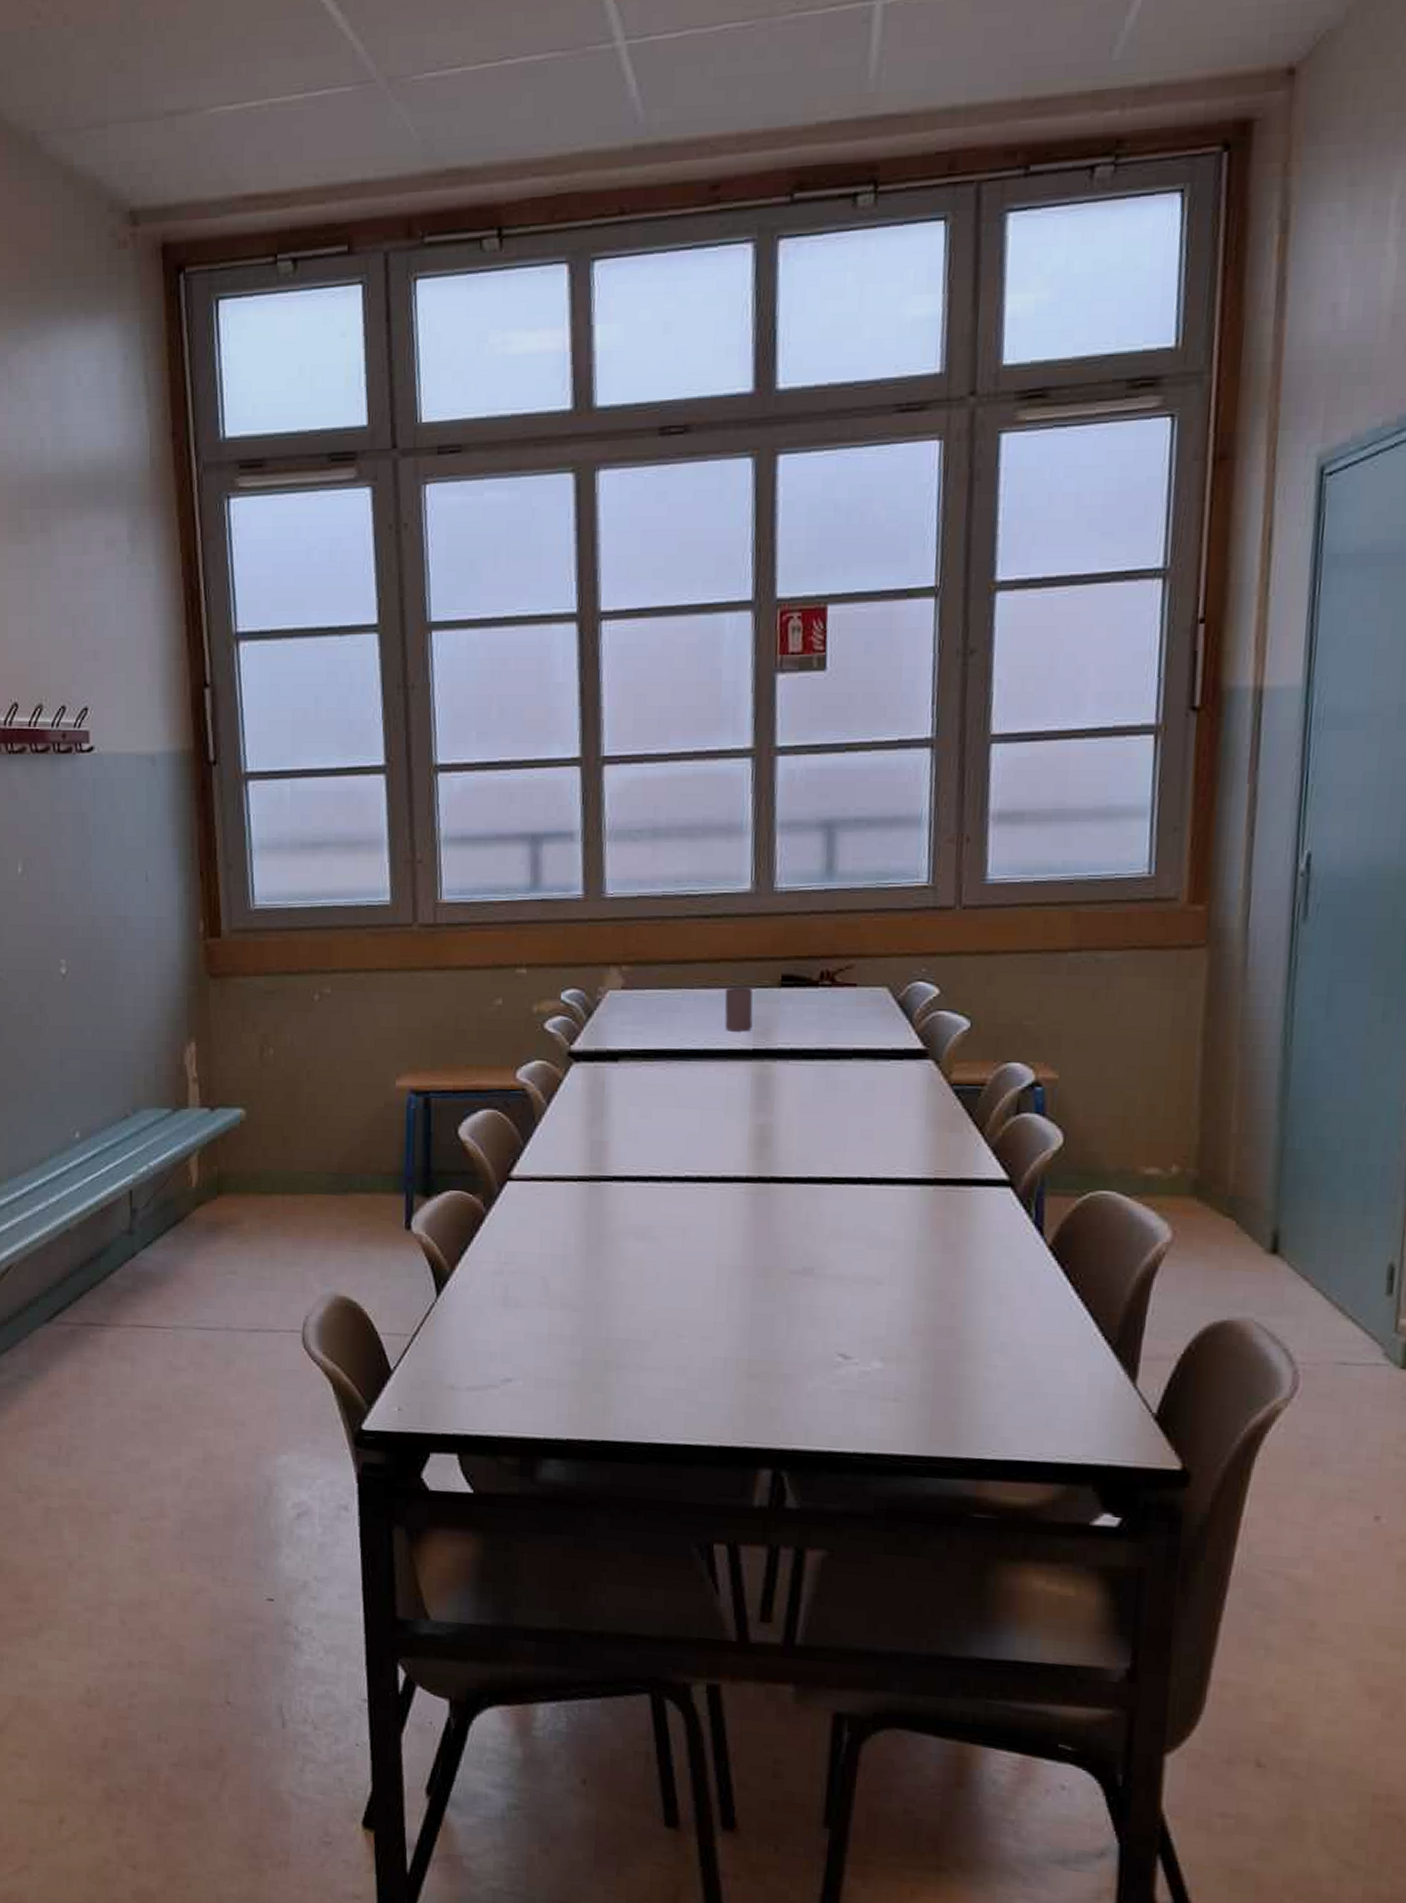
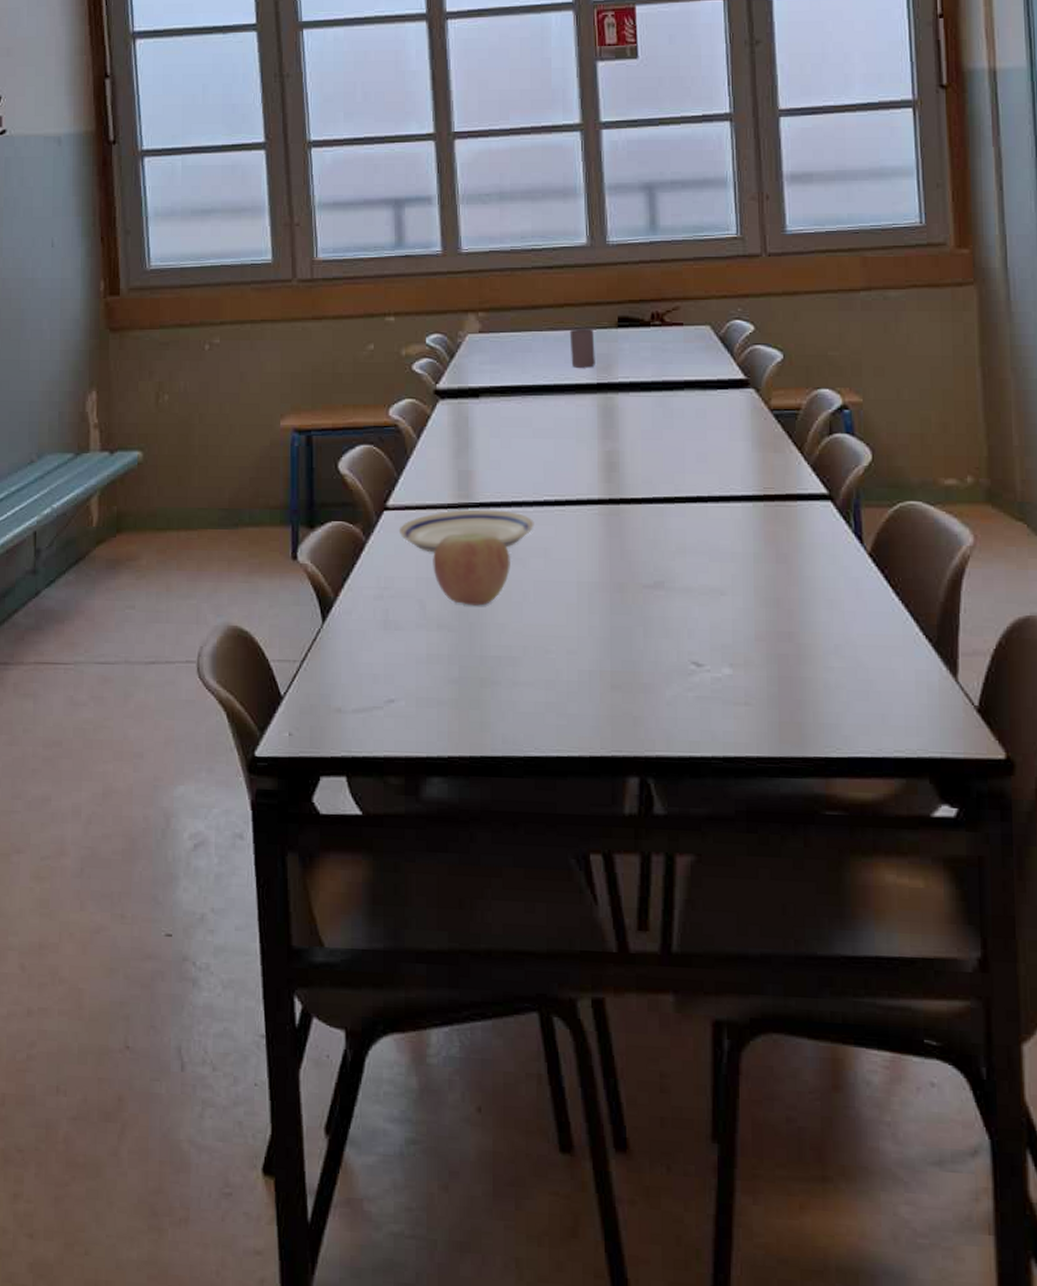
plate: none [522,1182,673,1228] -> present [398,509,534,553]
apple: none [558,1208,645,1286] -> present [433,532,510,606]

